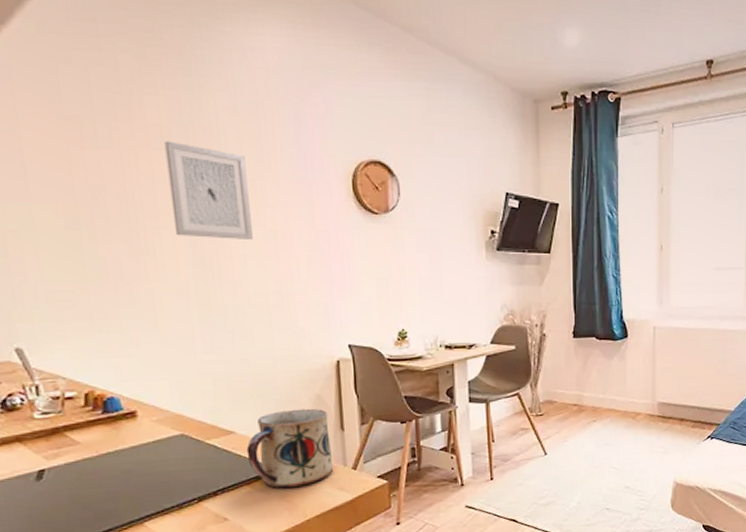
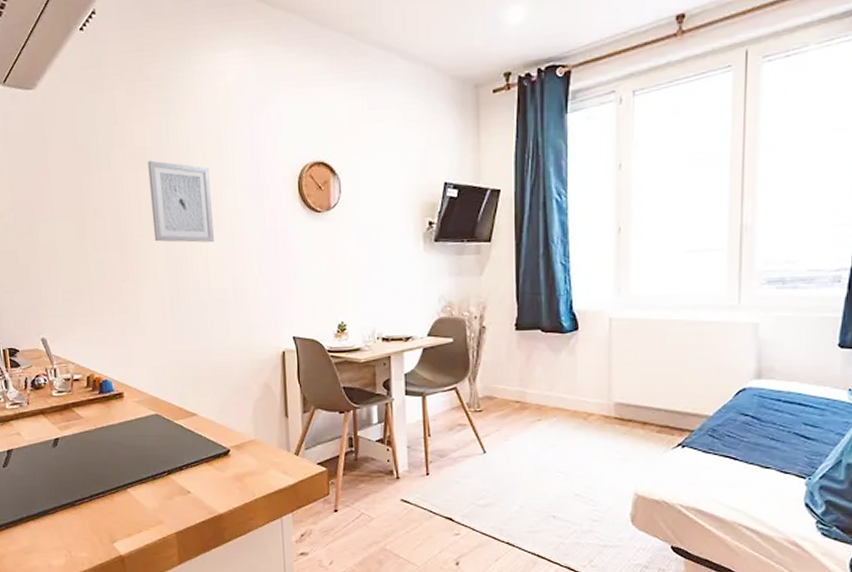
mug: present [246,408,334,488] -> none [206,395,279,467]

